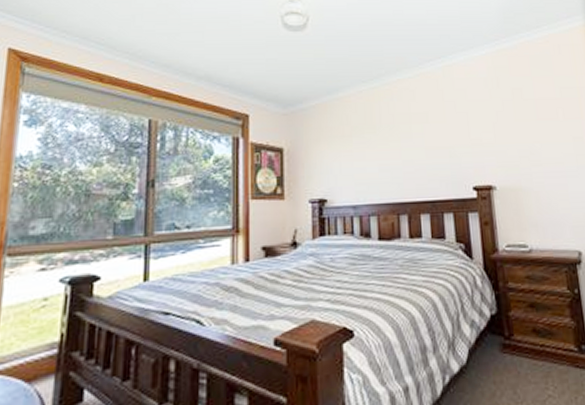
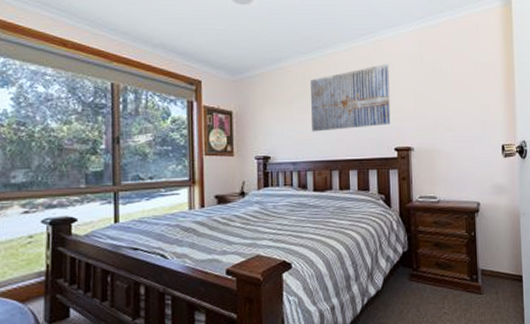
wall art: none [372,90,467,170] -> present [311,63,391,132]

